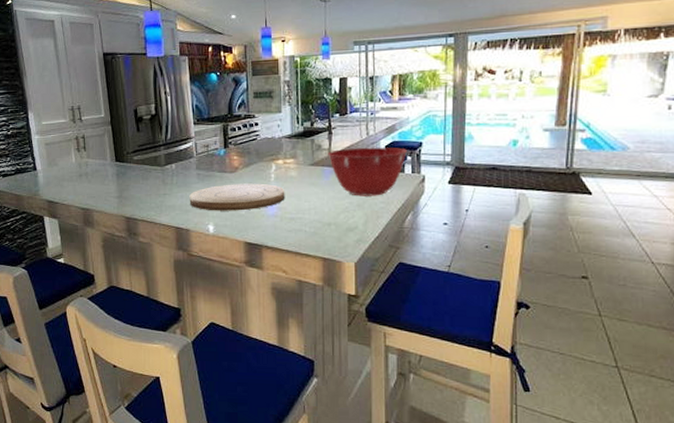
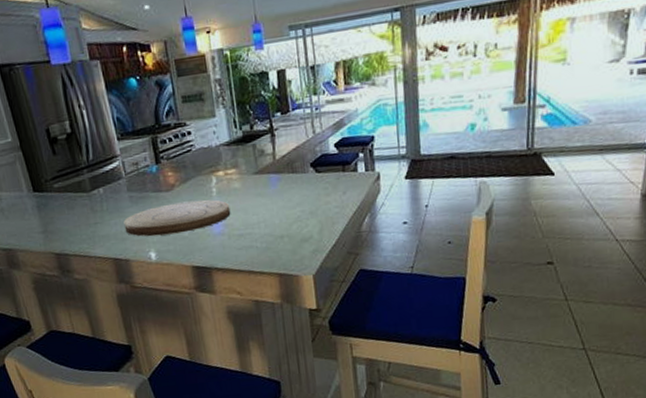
mixing bowl: present [328,147,407,197] -> none [272,144,359,203]

